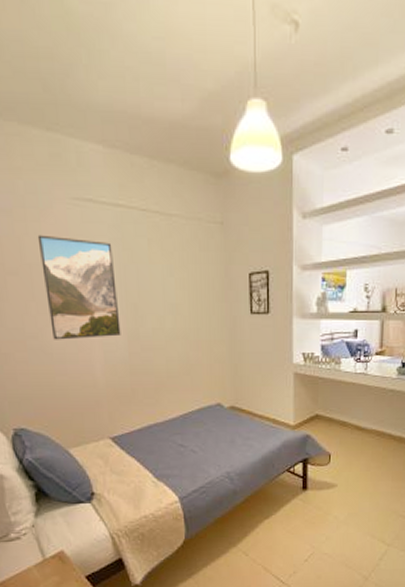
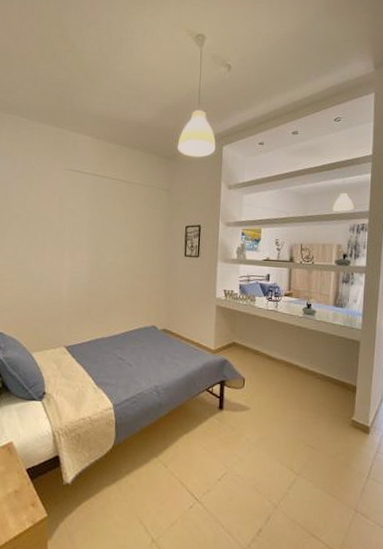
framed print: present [37,234,121,340] -> none [36,192,88,267]

